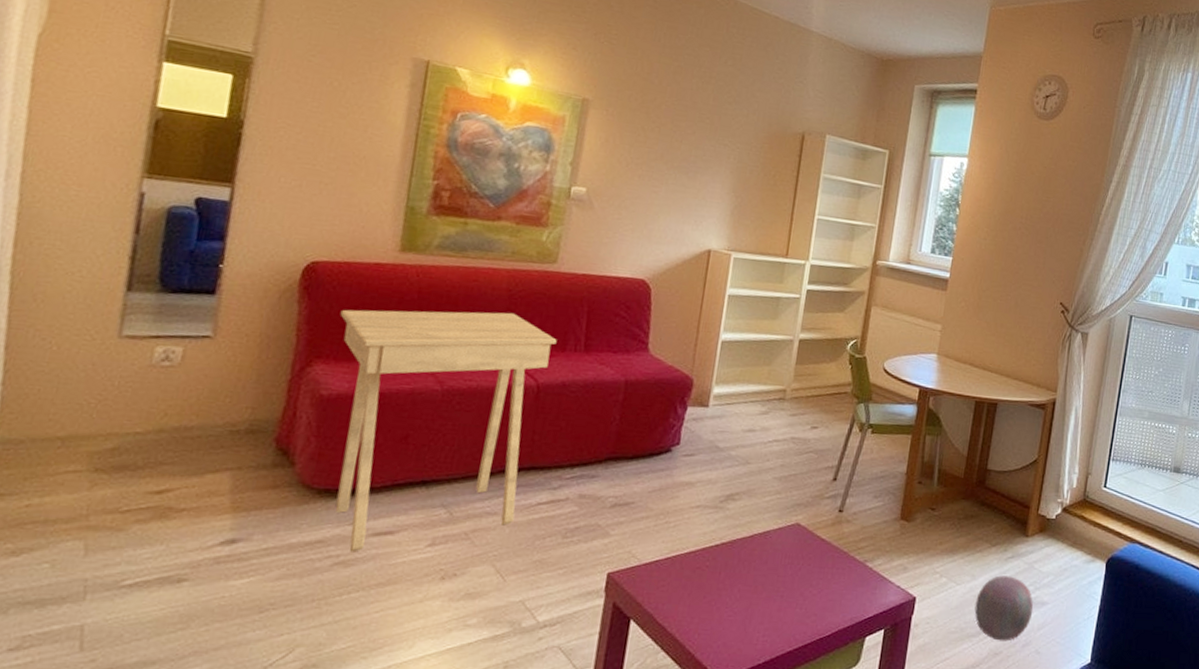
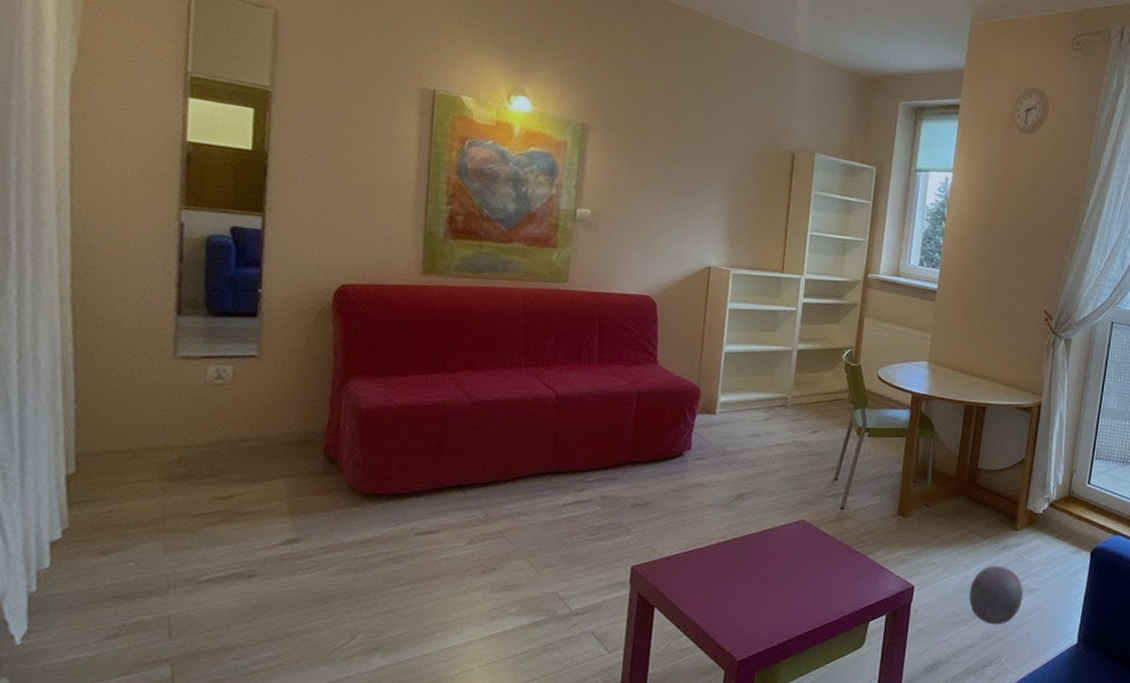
side table: present [335,309,557,553] -> none [372,329,572,550]

